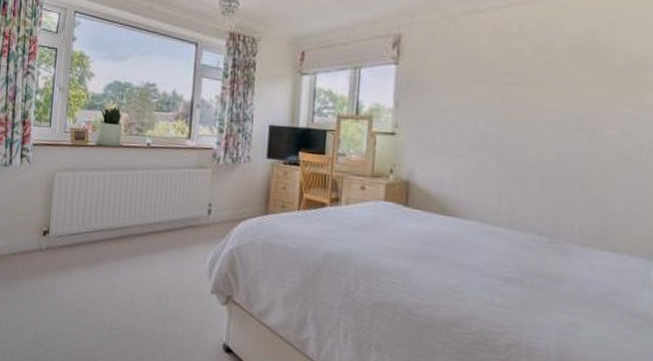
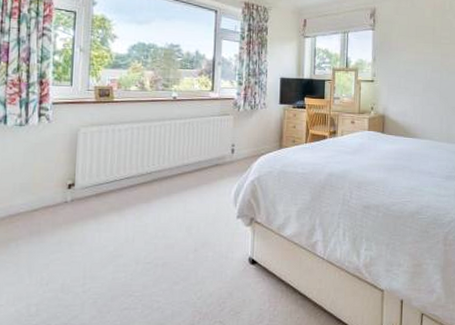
planter: present [94,105,123,148] -> none [120,64,149,102]

